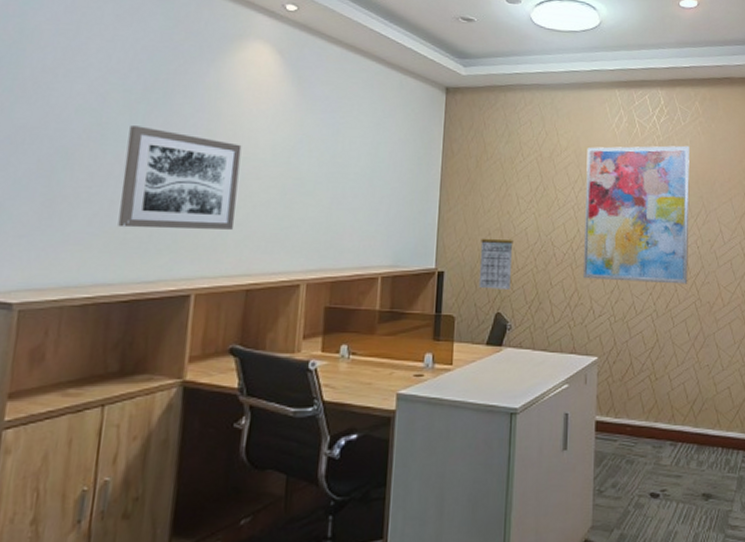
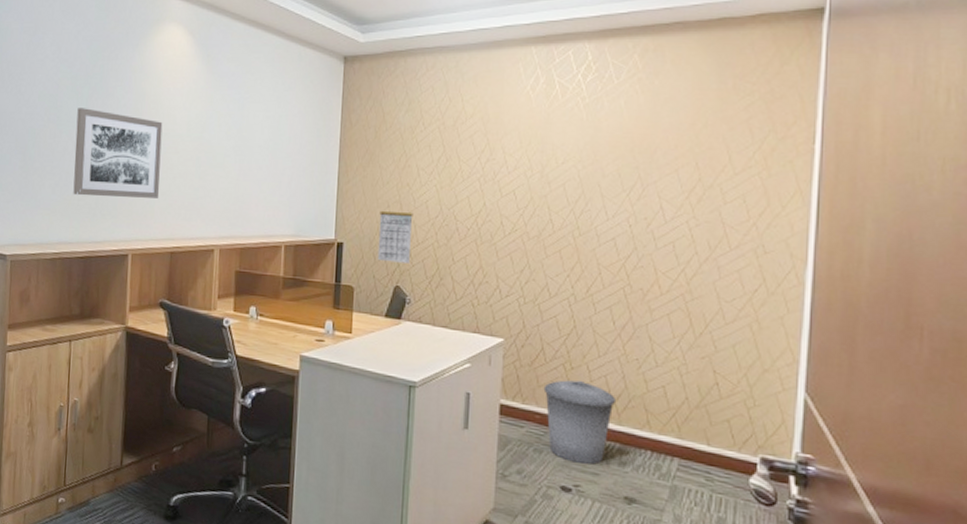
wall art: present [582,145,689,284] -> none [488,107,624,267]
trash can: none [633,390,692,468] -> present [543,380,615,465]

